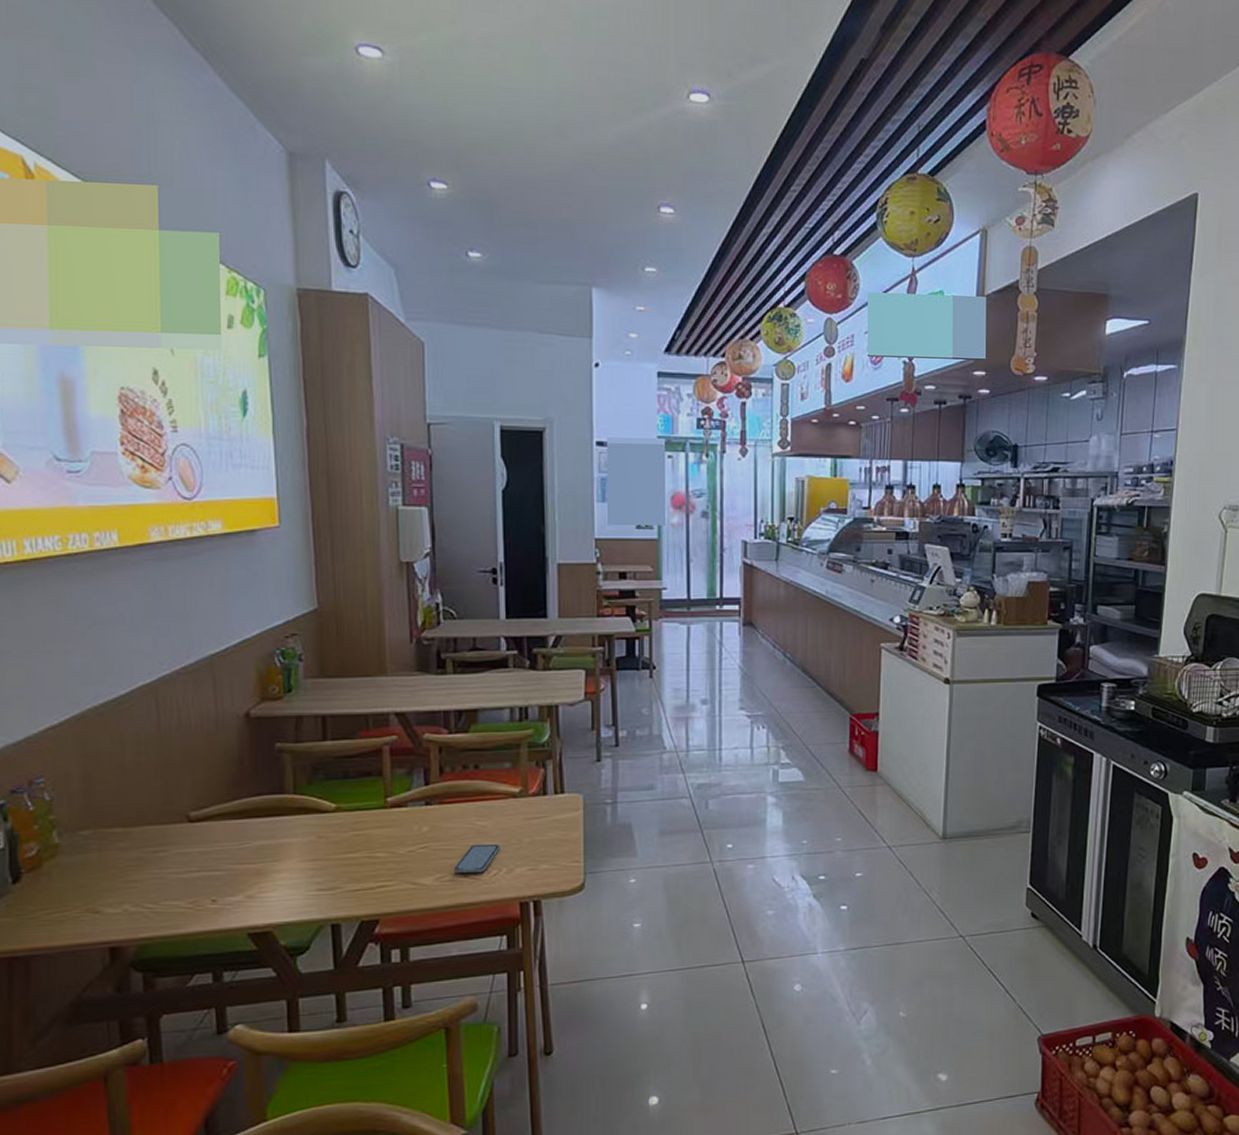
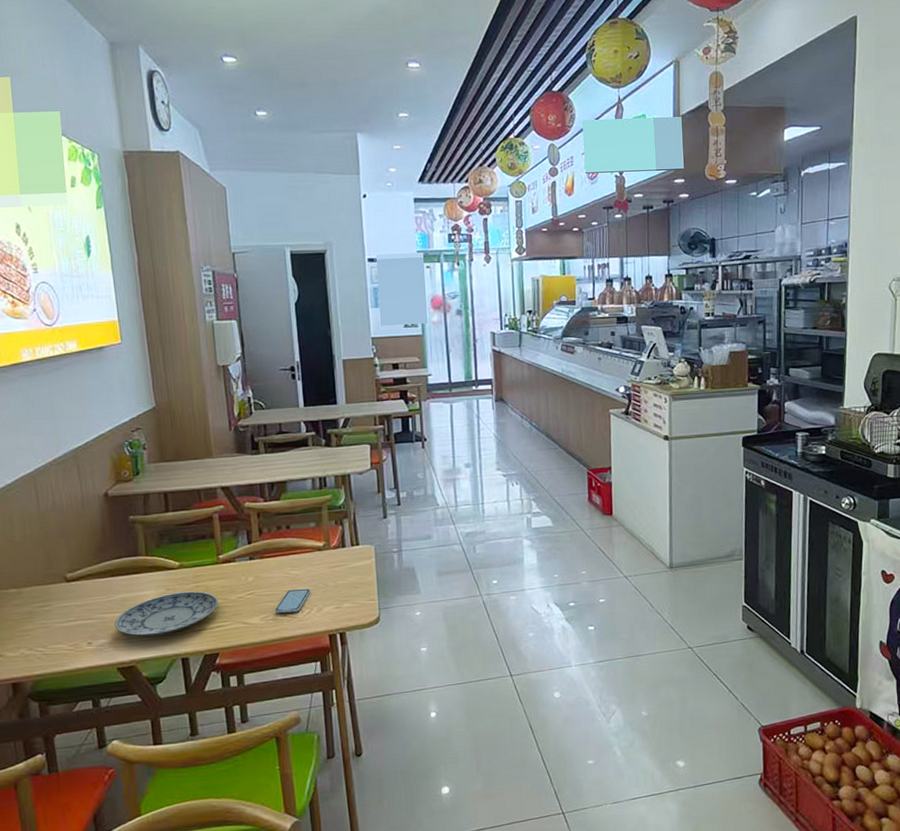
plate: none [247,841,383,895] -> present [114,591,219,637]

